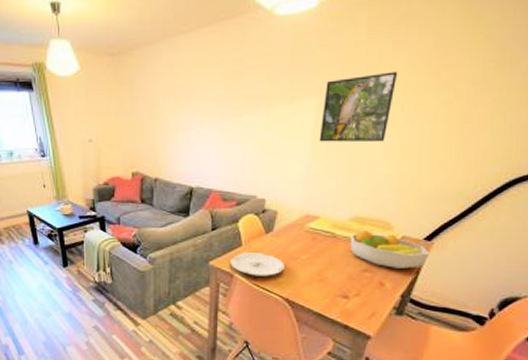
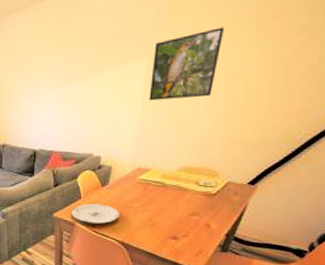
fruit bowl: present [350,229,430,269] -> none [178,178,254,211]

